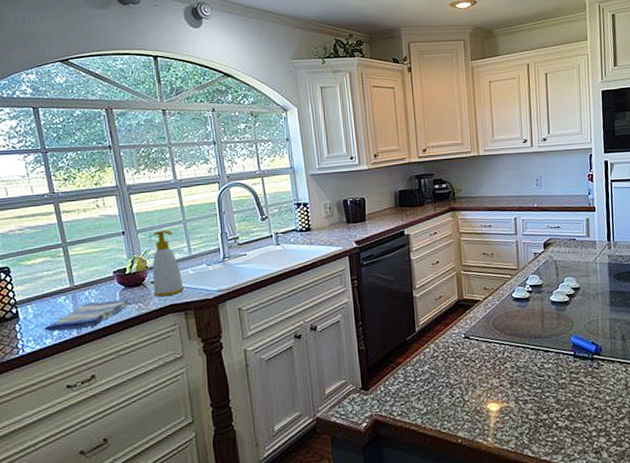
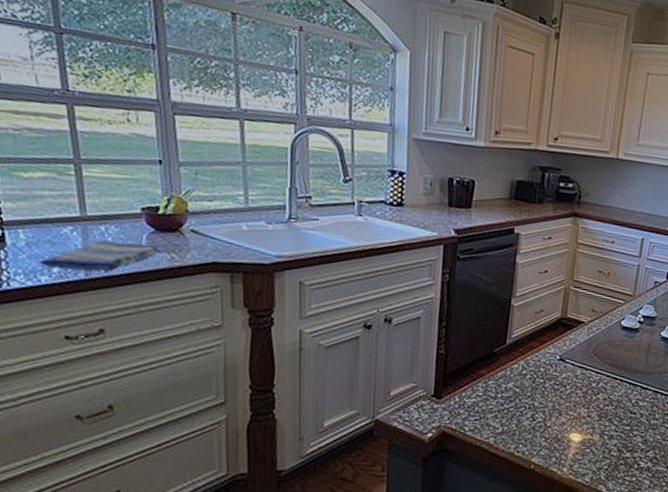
soap bottle: present [152,229,185,297] -> none [192,168,235,252]

